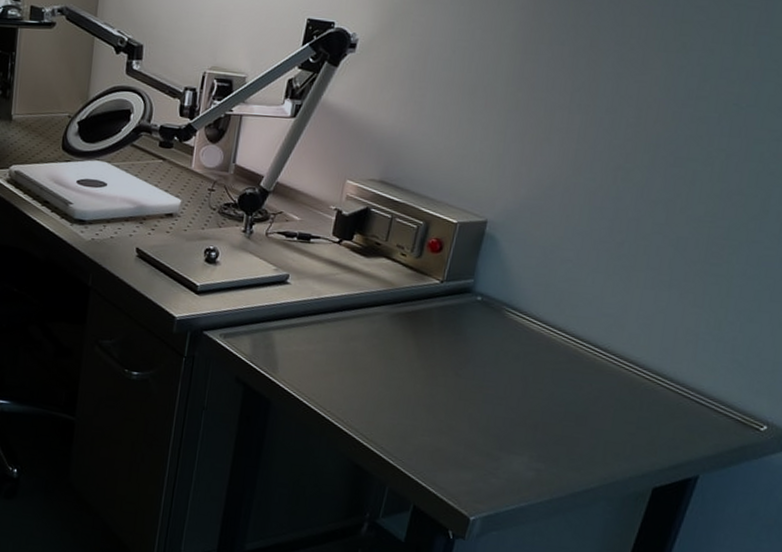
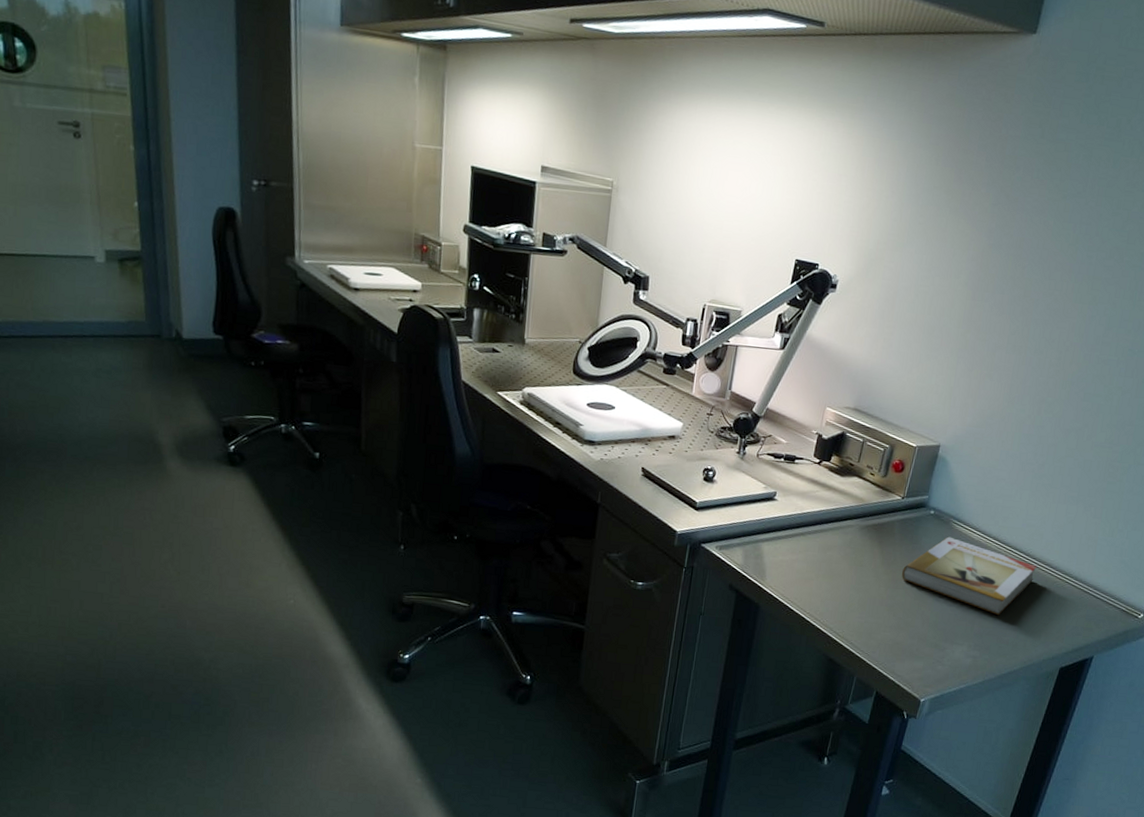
book: none [442,326,618,422] -> present [901,536,1037,616]

